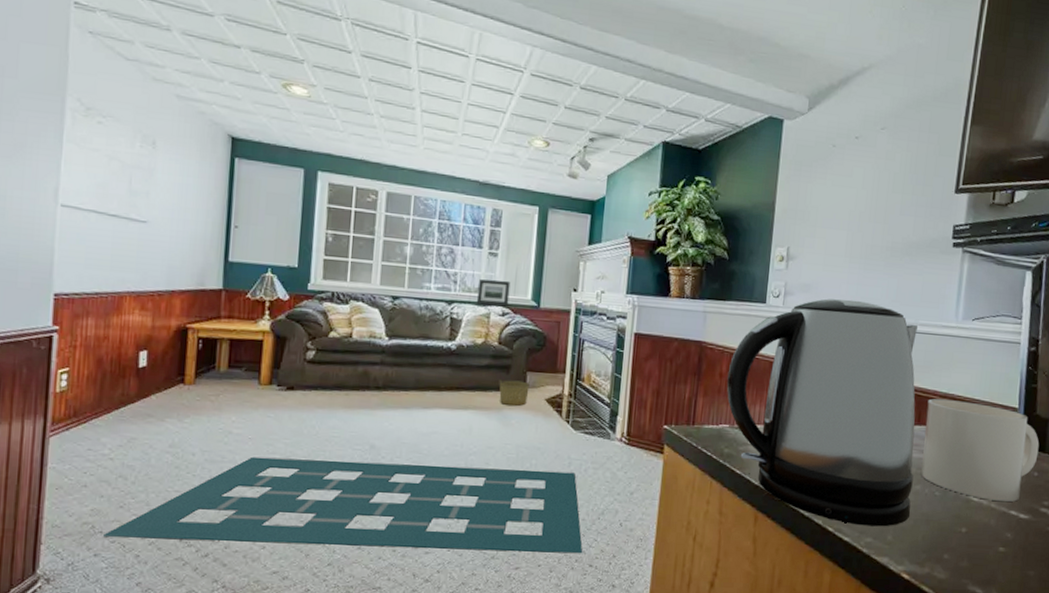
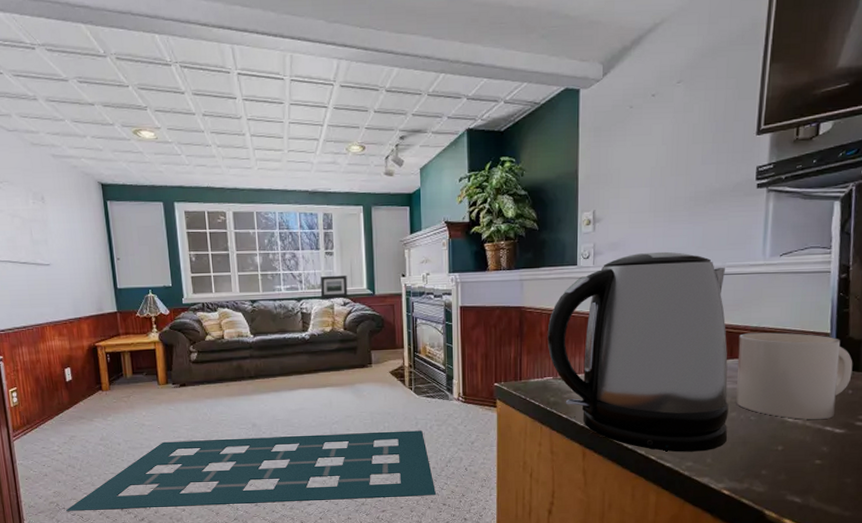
basket: present [499,379,530,407] -> none [349,358,375,381]

